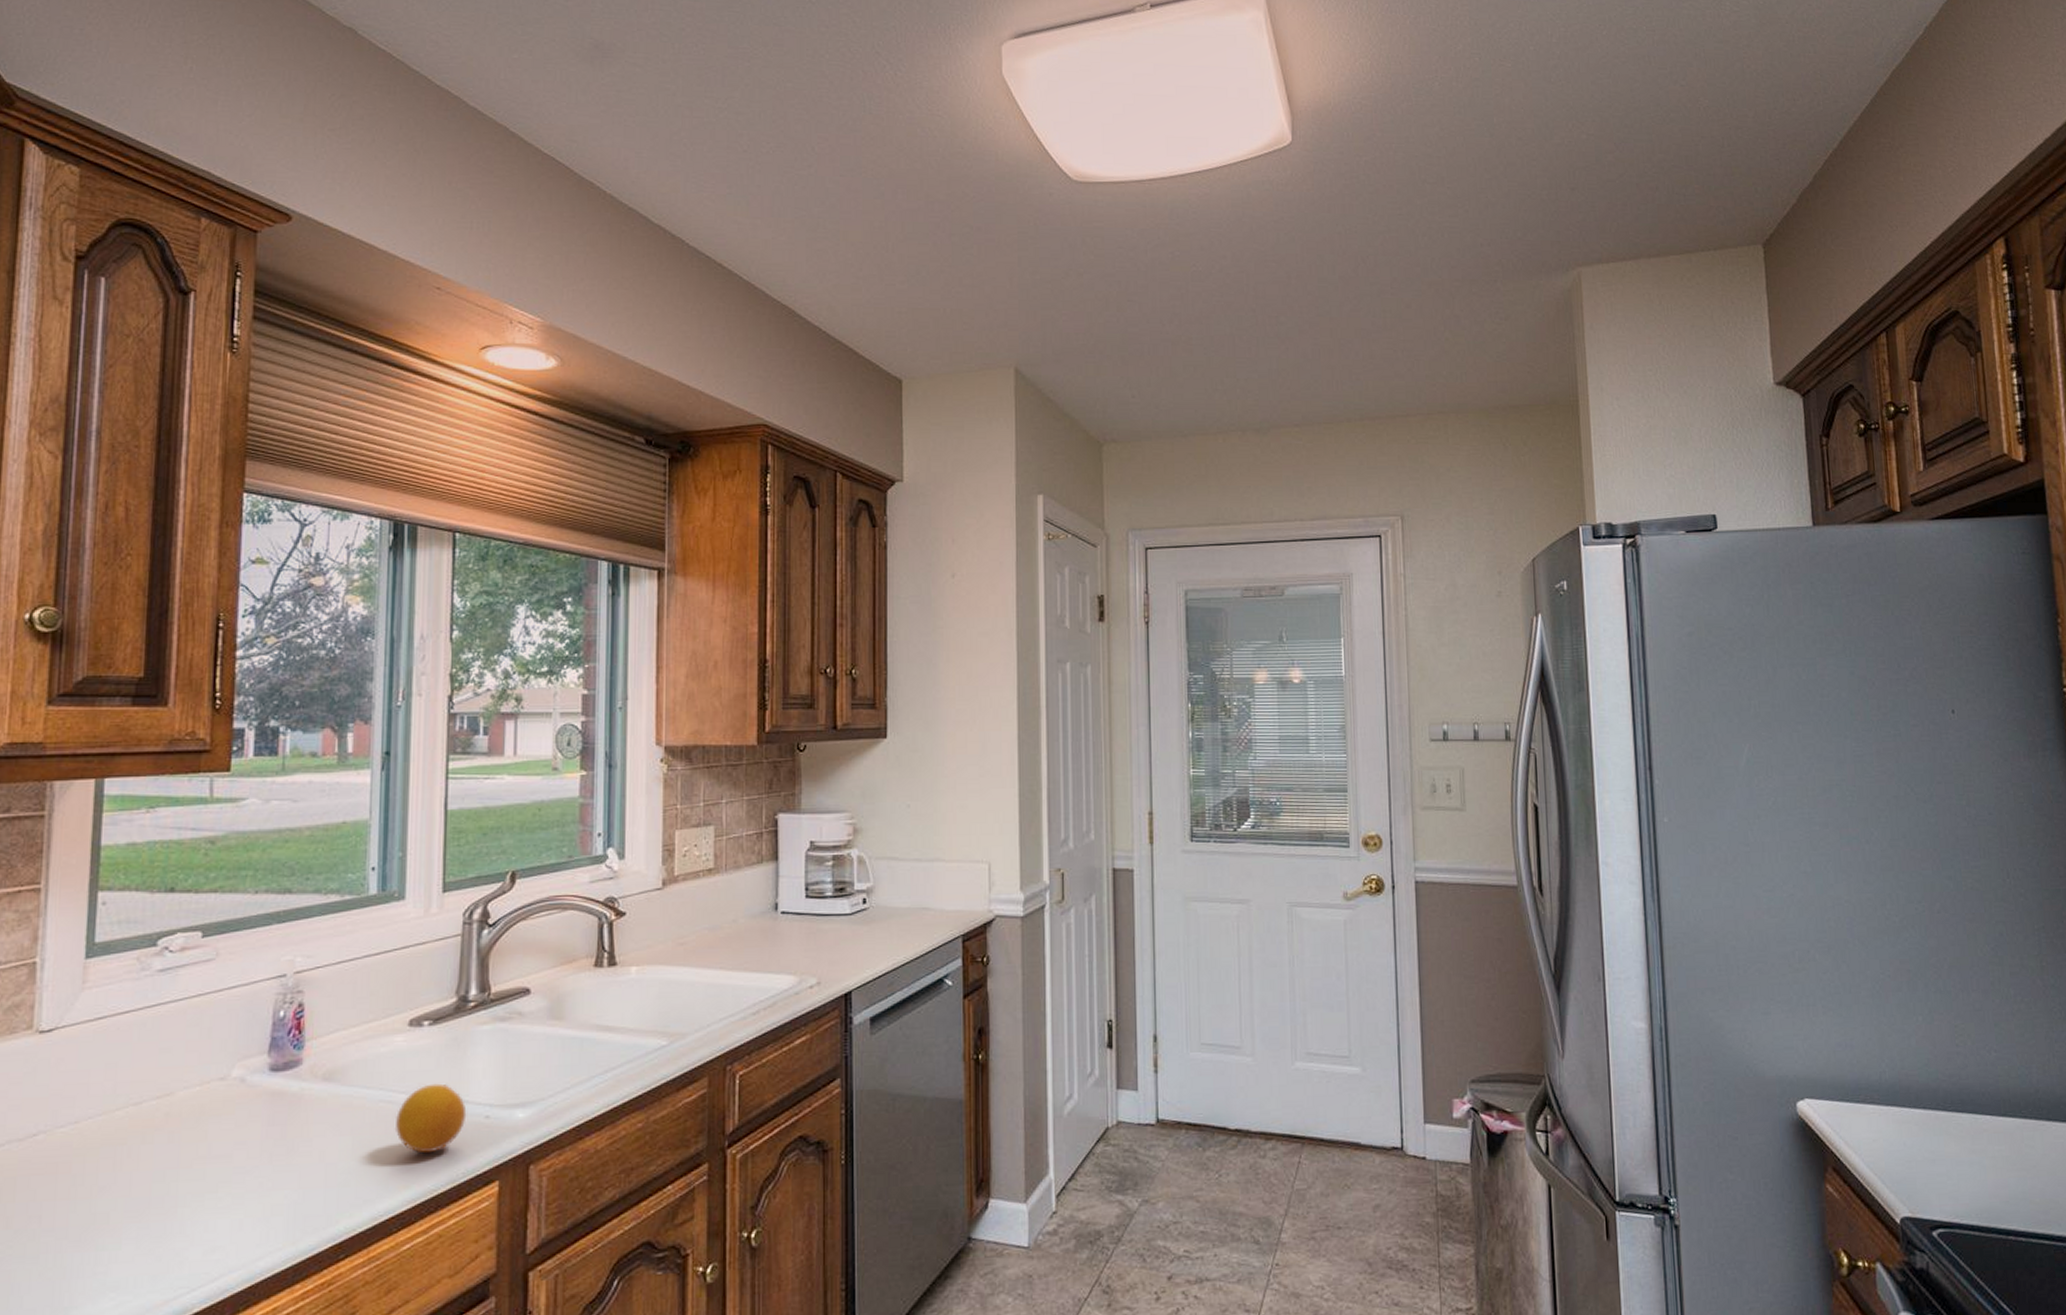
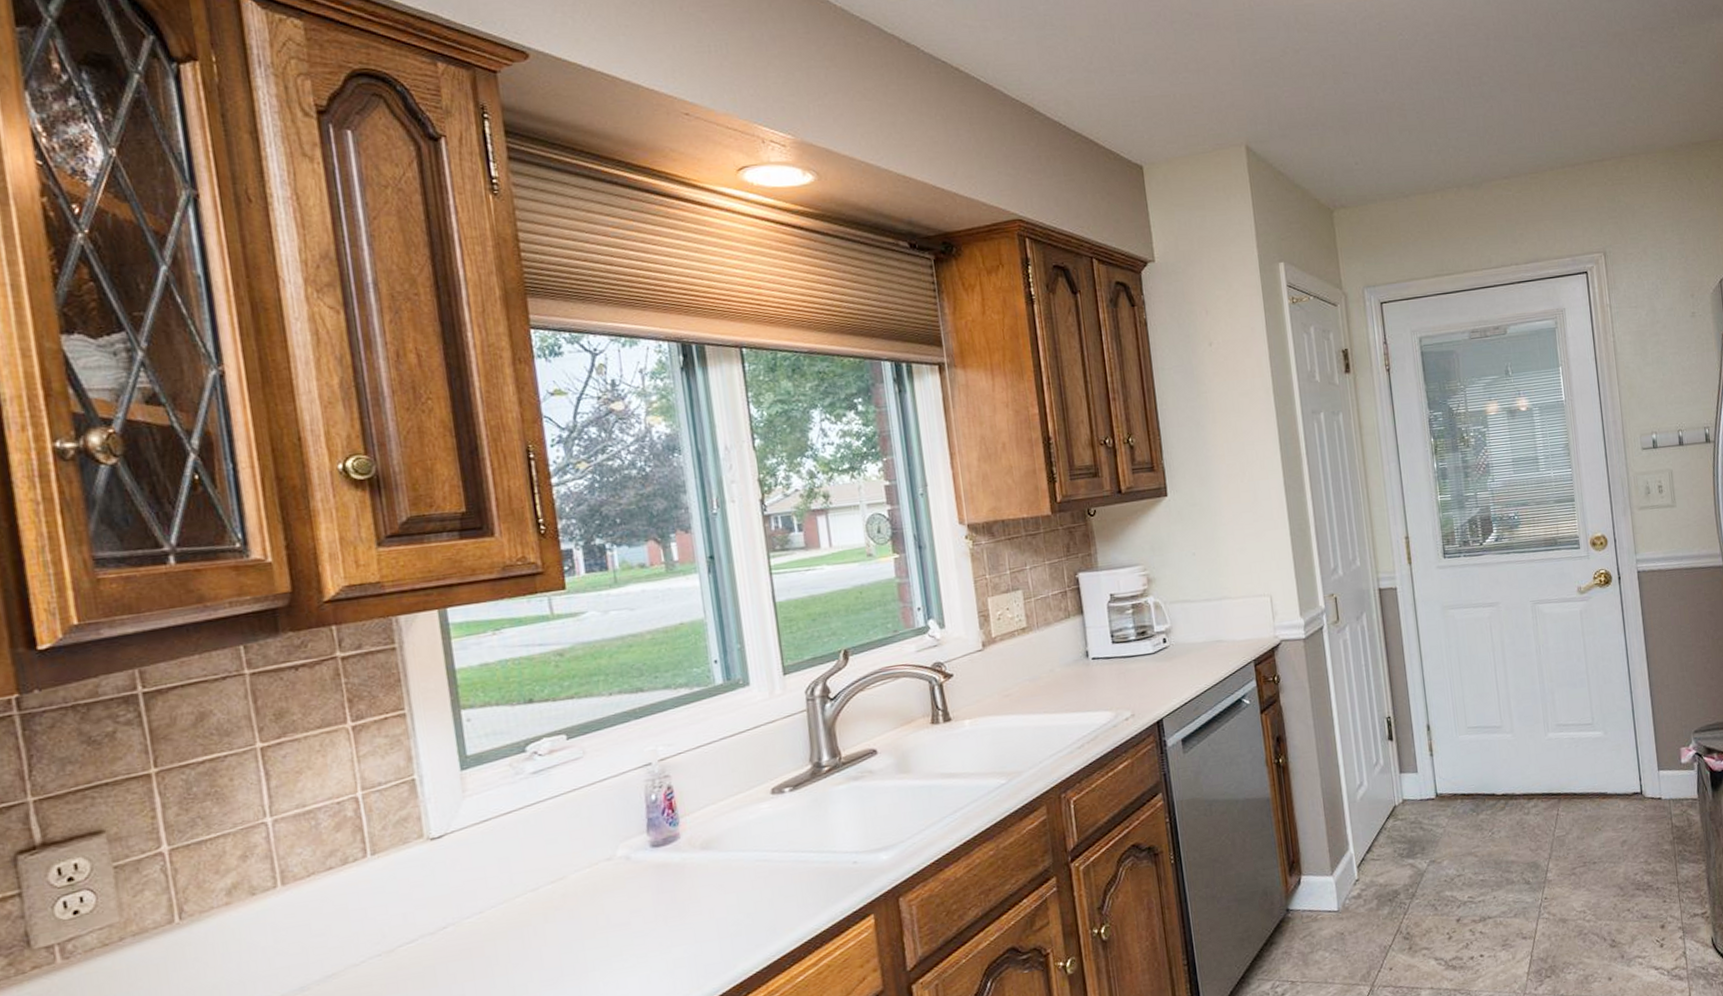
fruit: present [394,1083,467,1154] -> none [773,839,837,900]

